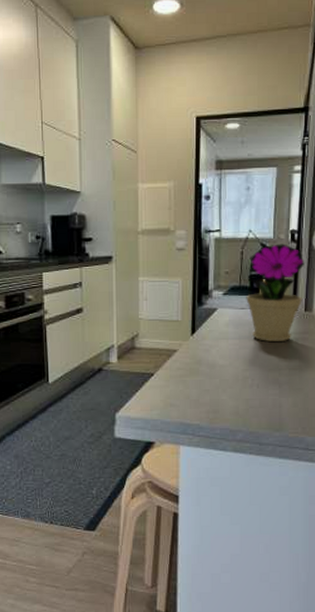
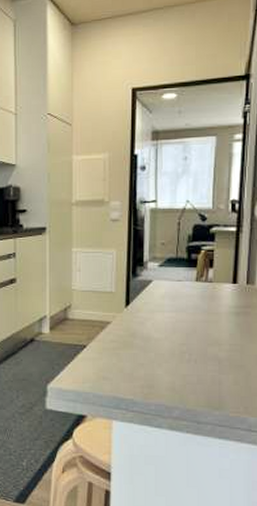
flower pot: present [246,243,305,341] -> none [183,214,246,315]

